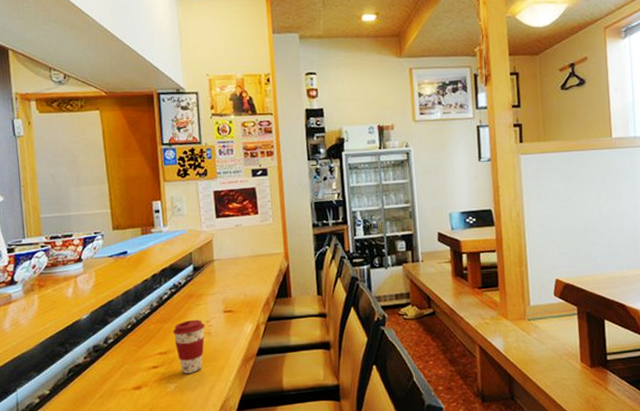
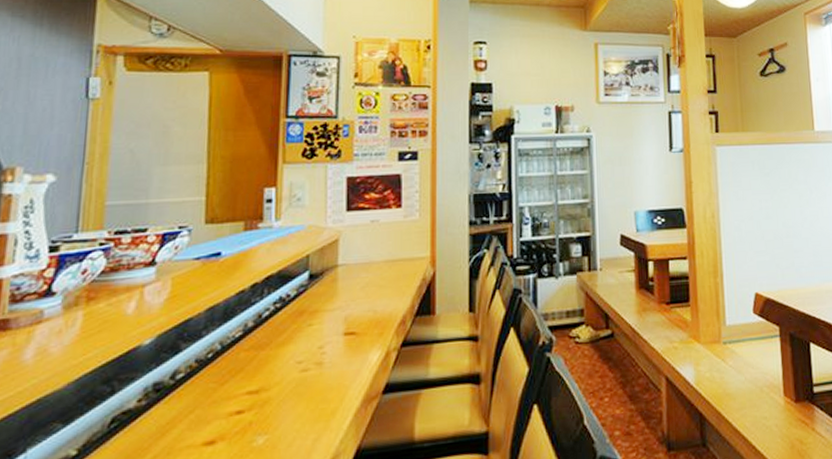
coffee cup: present [172,319,206,374] -> none [270,344,317,421]

